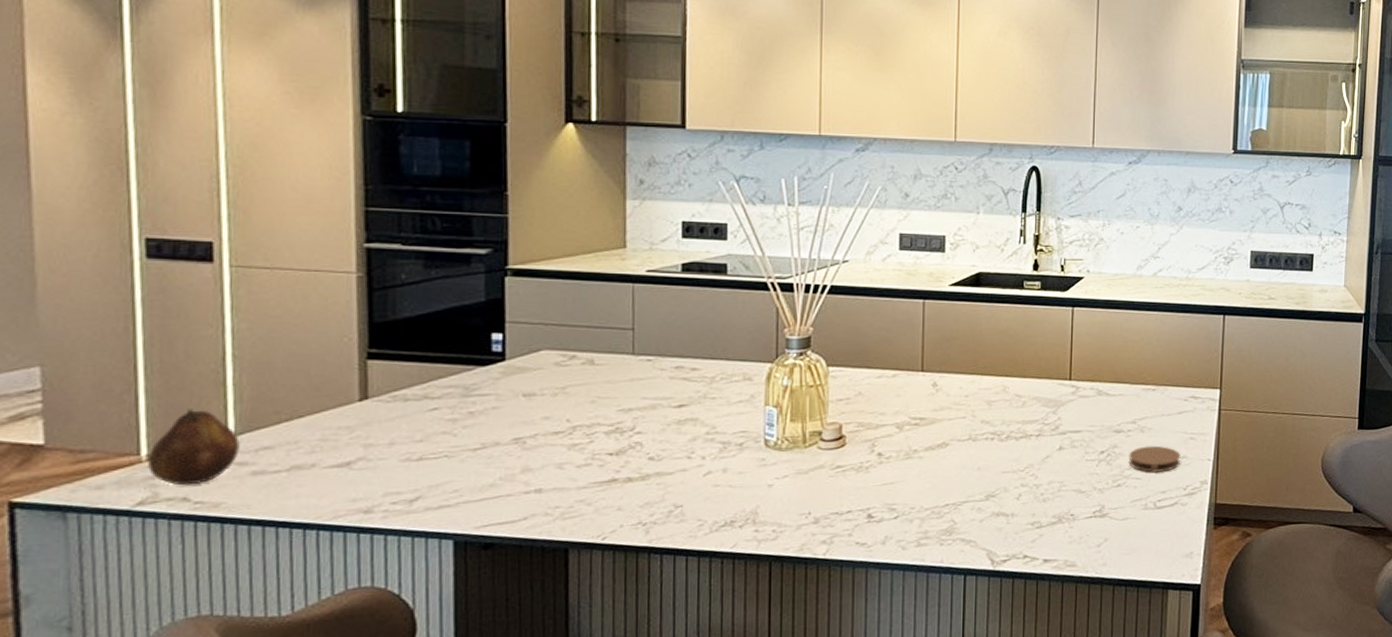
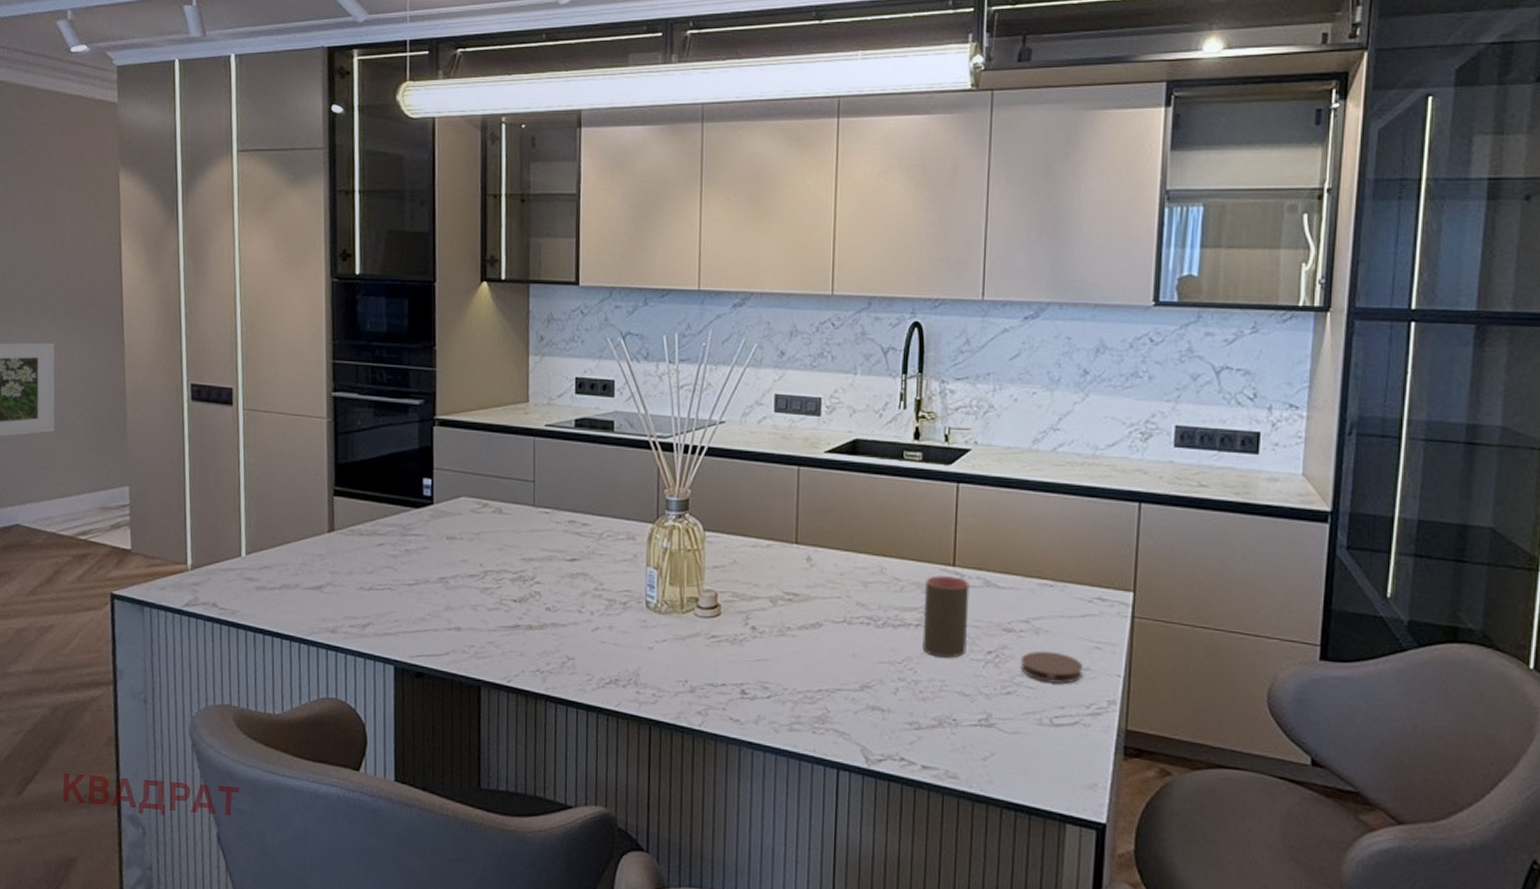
fruit: present [148,408,240,486] -> none [192,529,249,594]
cup: none [1043,389,1084,462] -> present [922,575,969,658]

